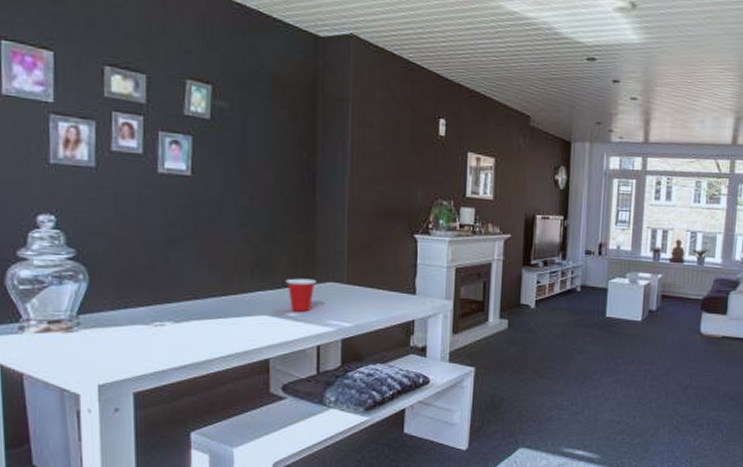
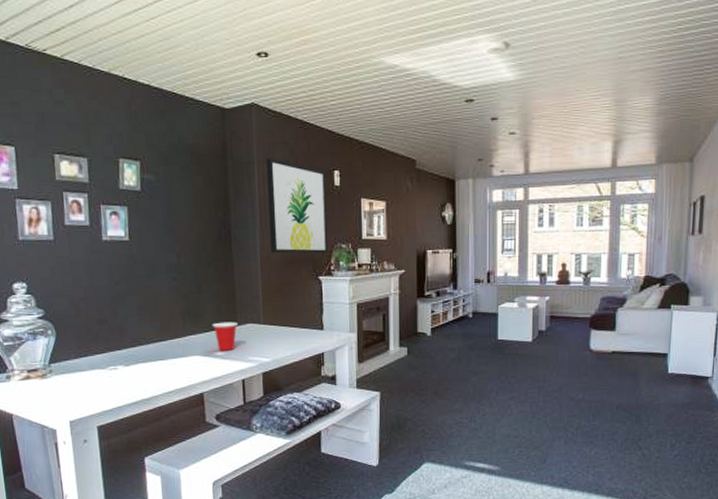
wall art: none [362,97,430,209] -> present [267,158,329,254]

